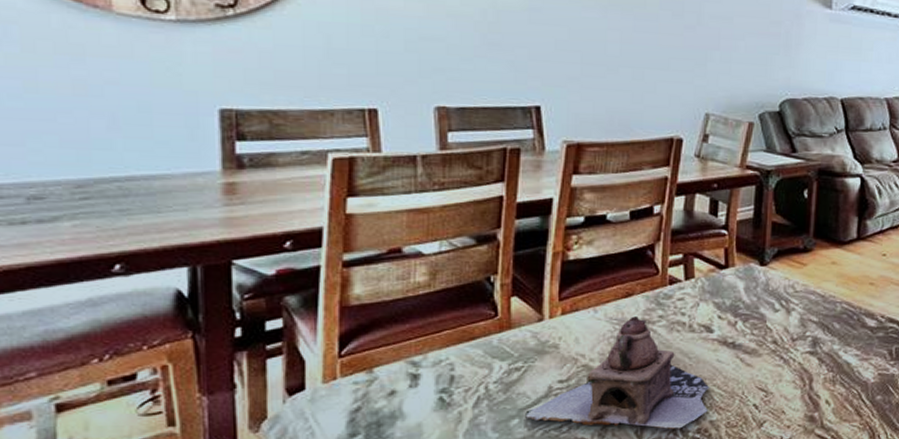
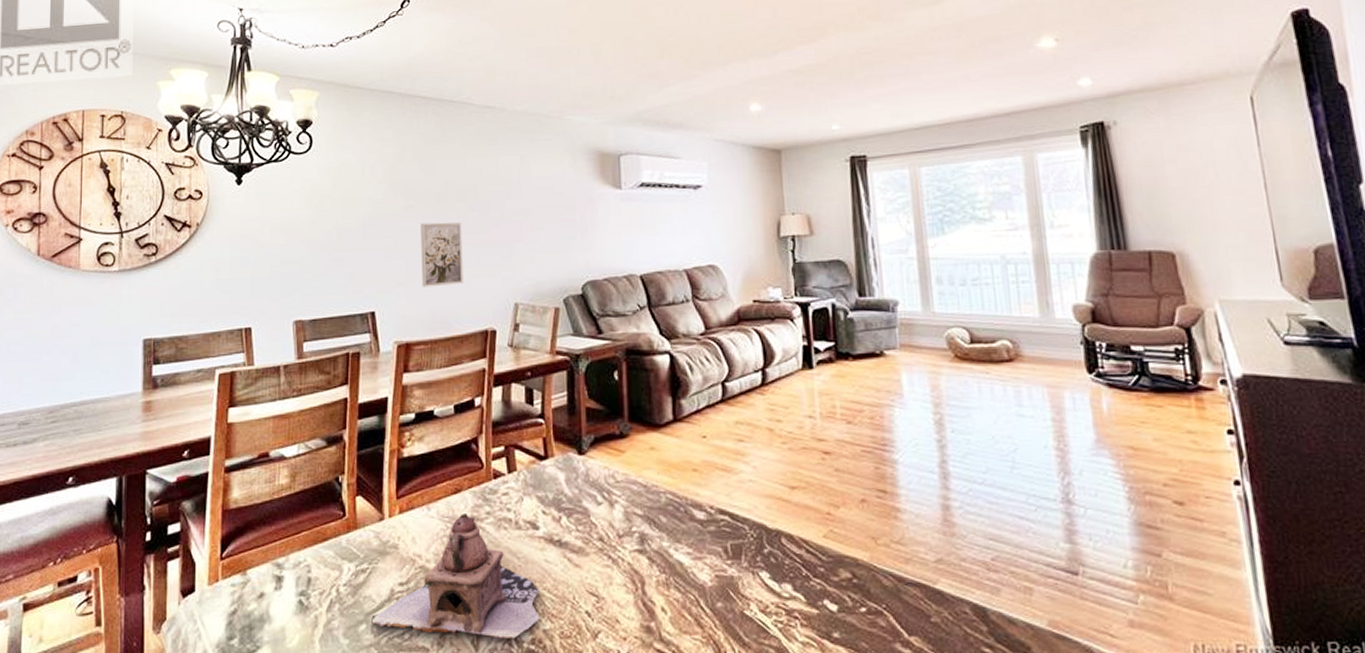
wall art: none [600,15,651,87] -> present [420,222,463,287]

